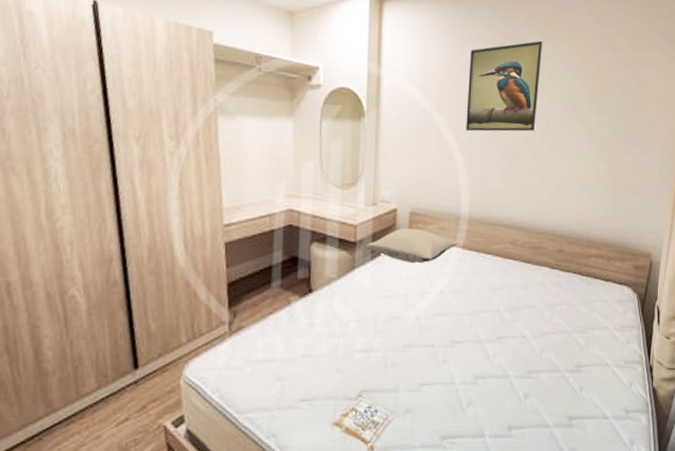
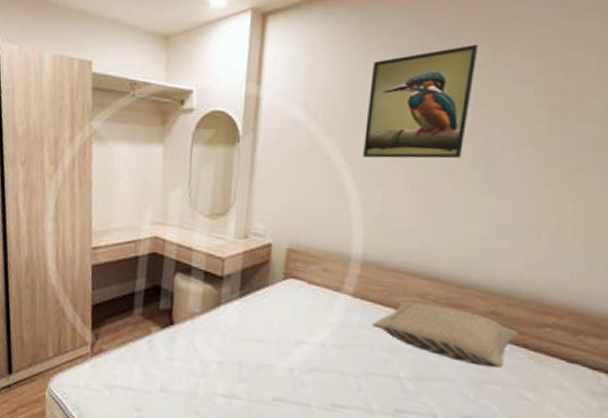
pillow: present [365,228,459,264] -> none [232,265,347,309]
pillow: none [478,247,576,293] -> present [372,301,520,369]

